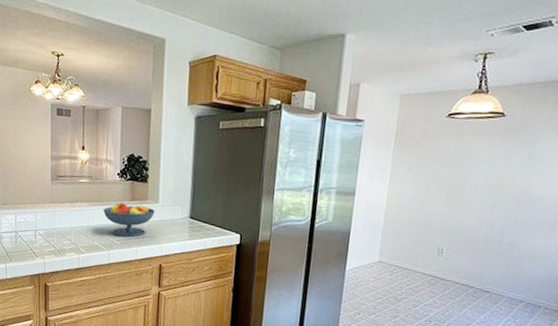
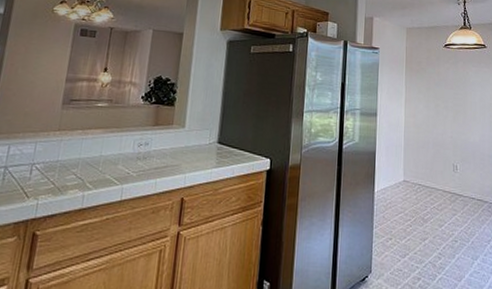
fruit bowl: present [103,203,155,237] -> none [120,128,180,168]

